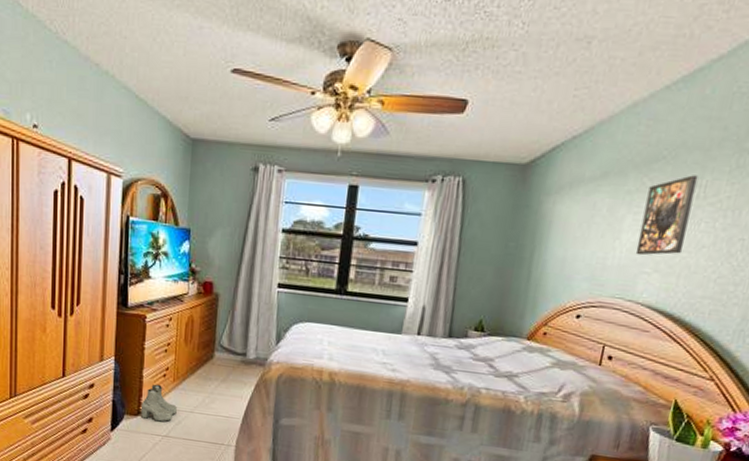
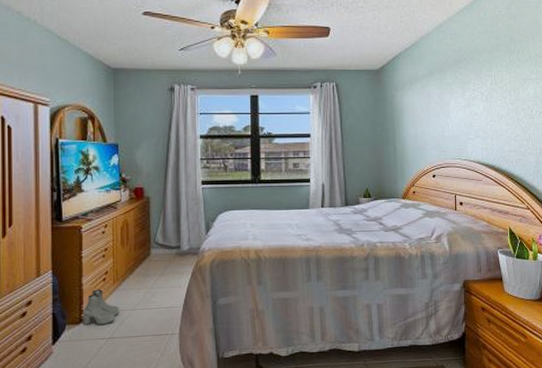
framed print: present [635,175,699,256] -> none [461,69,490,127]

